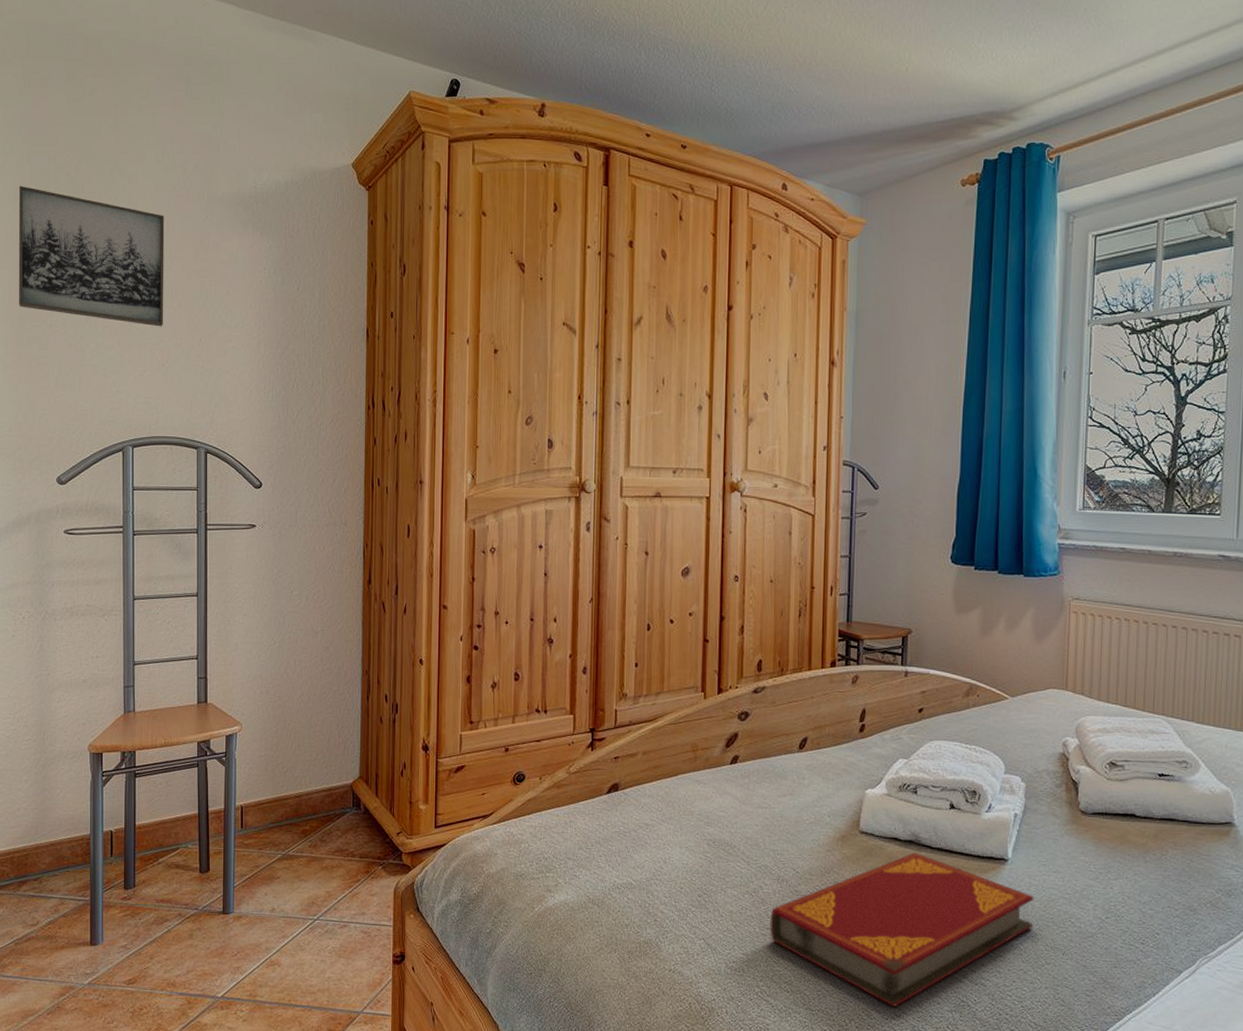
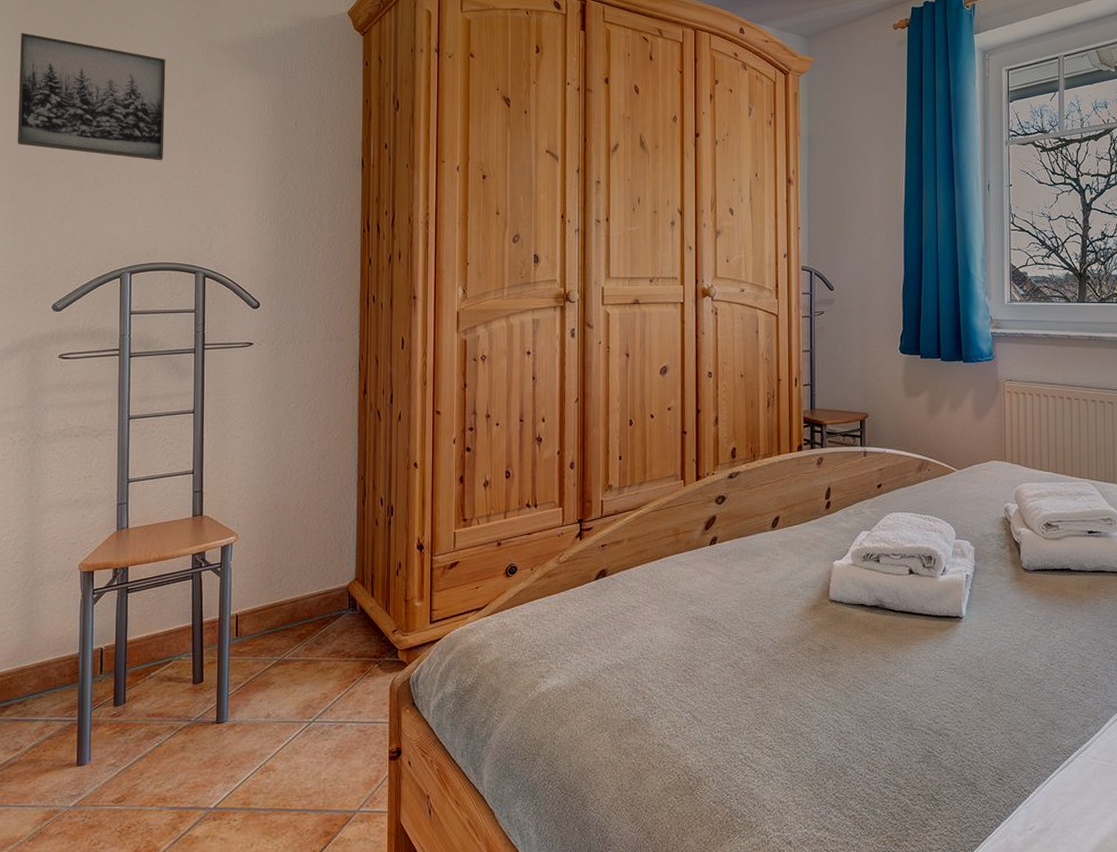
hardback book: present [770,852,1034,1007] -> none [751,616,988,762]

